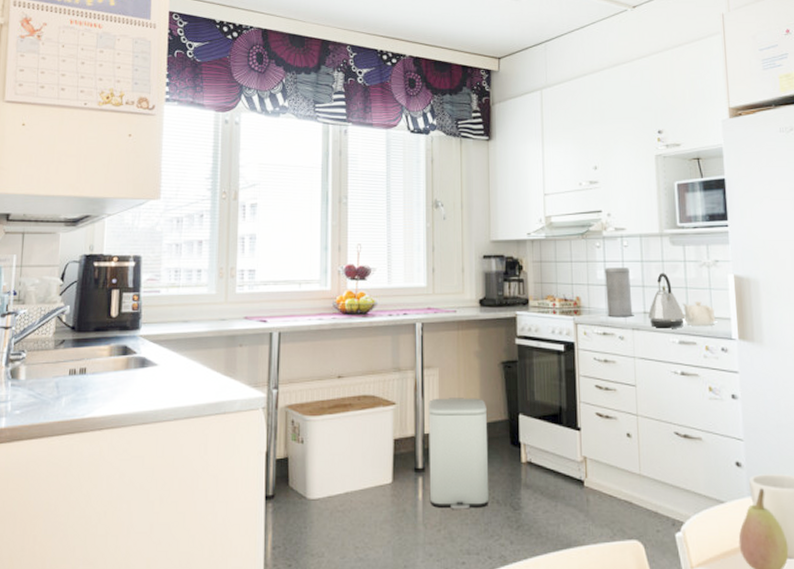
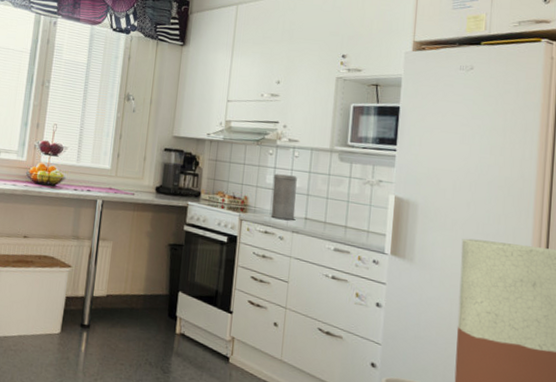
pedal bin: present [428,398,489,509] -> none [90,267,151,367]
kettle: present [649,273,684,328] -> none [309,185,342,237]
teapot: present [682,301,716,325] -> none [342,214,372,238]

